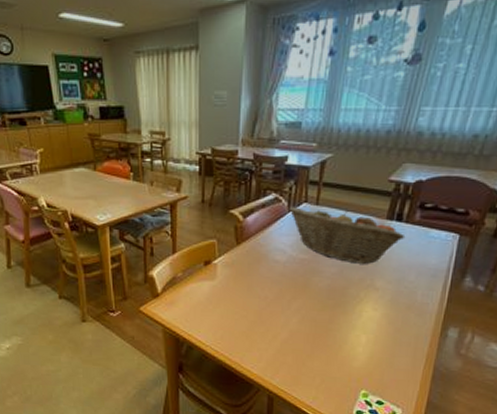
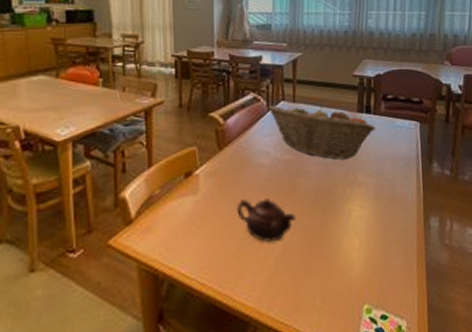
teapot: none [250,289,305,327] -> present [237,198,296,242]

